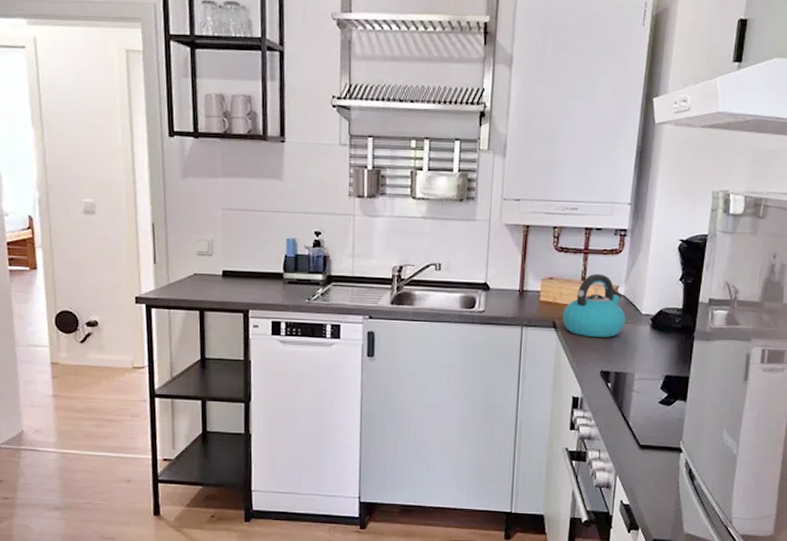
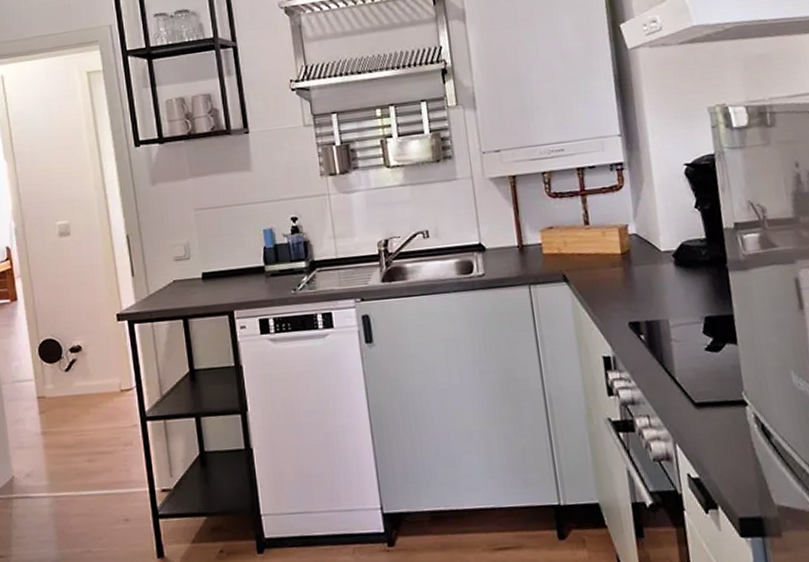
kettle: present [562,273,626,337] -> none [571,214,645,286]

